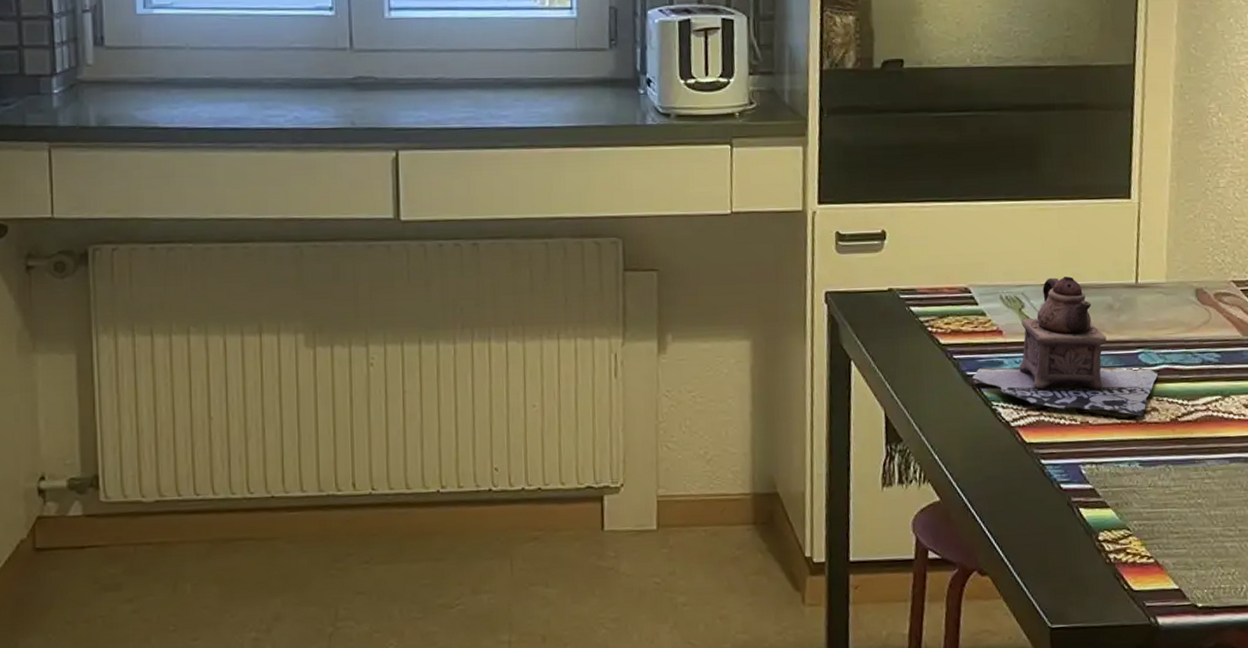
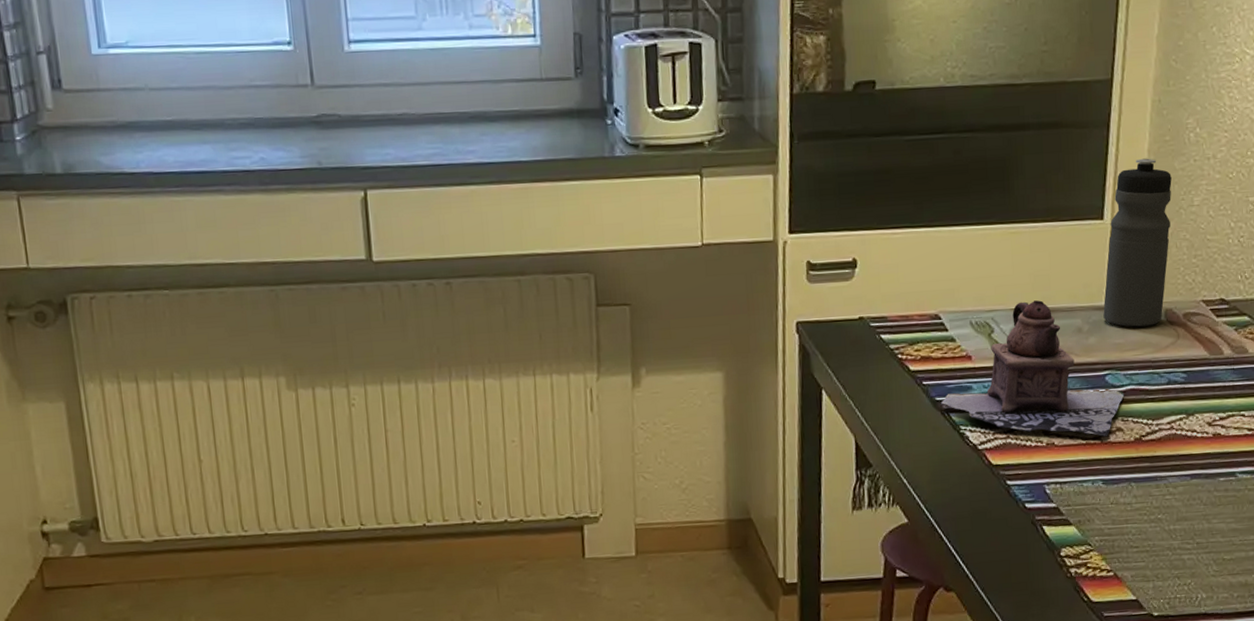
water bottle: none [1133,140,1197,306] -> present [1103,158,1172,327]

